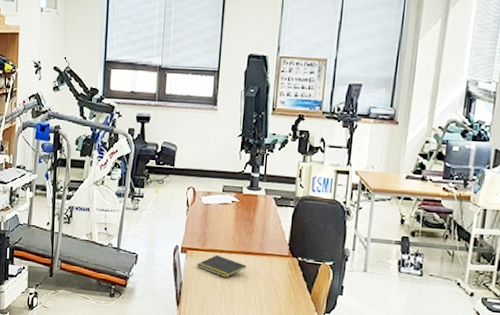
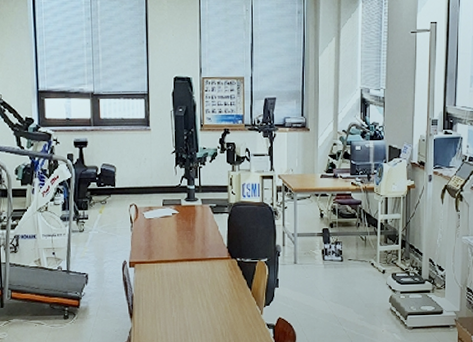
notepad: present [197,254,247,278] -> none [146,265,192,286]

